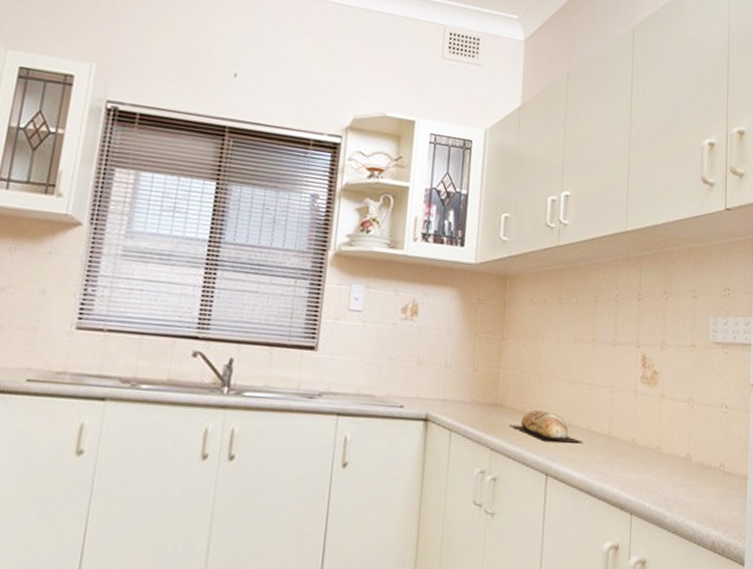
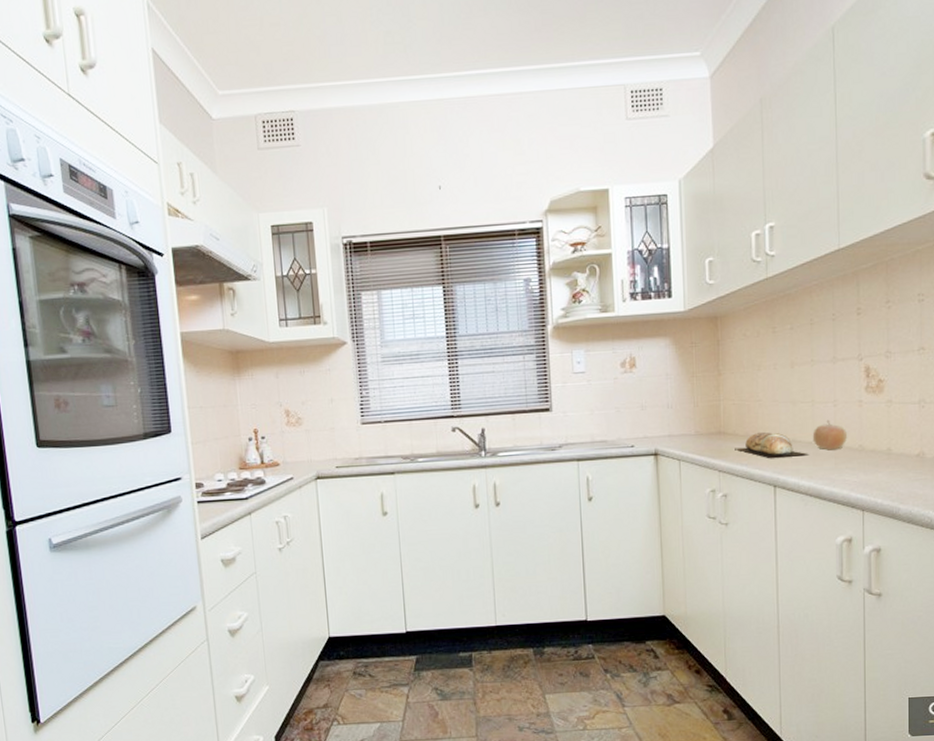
fruit: none [588,406,621,441] -> present [812,419,847,451]

